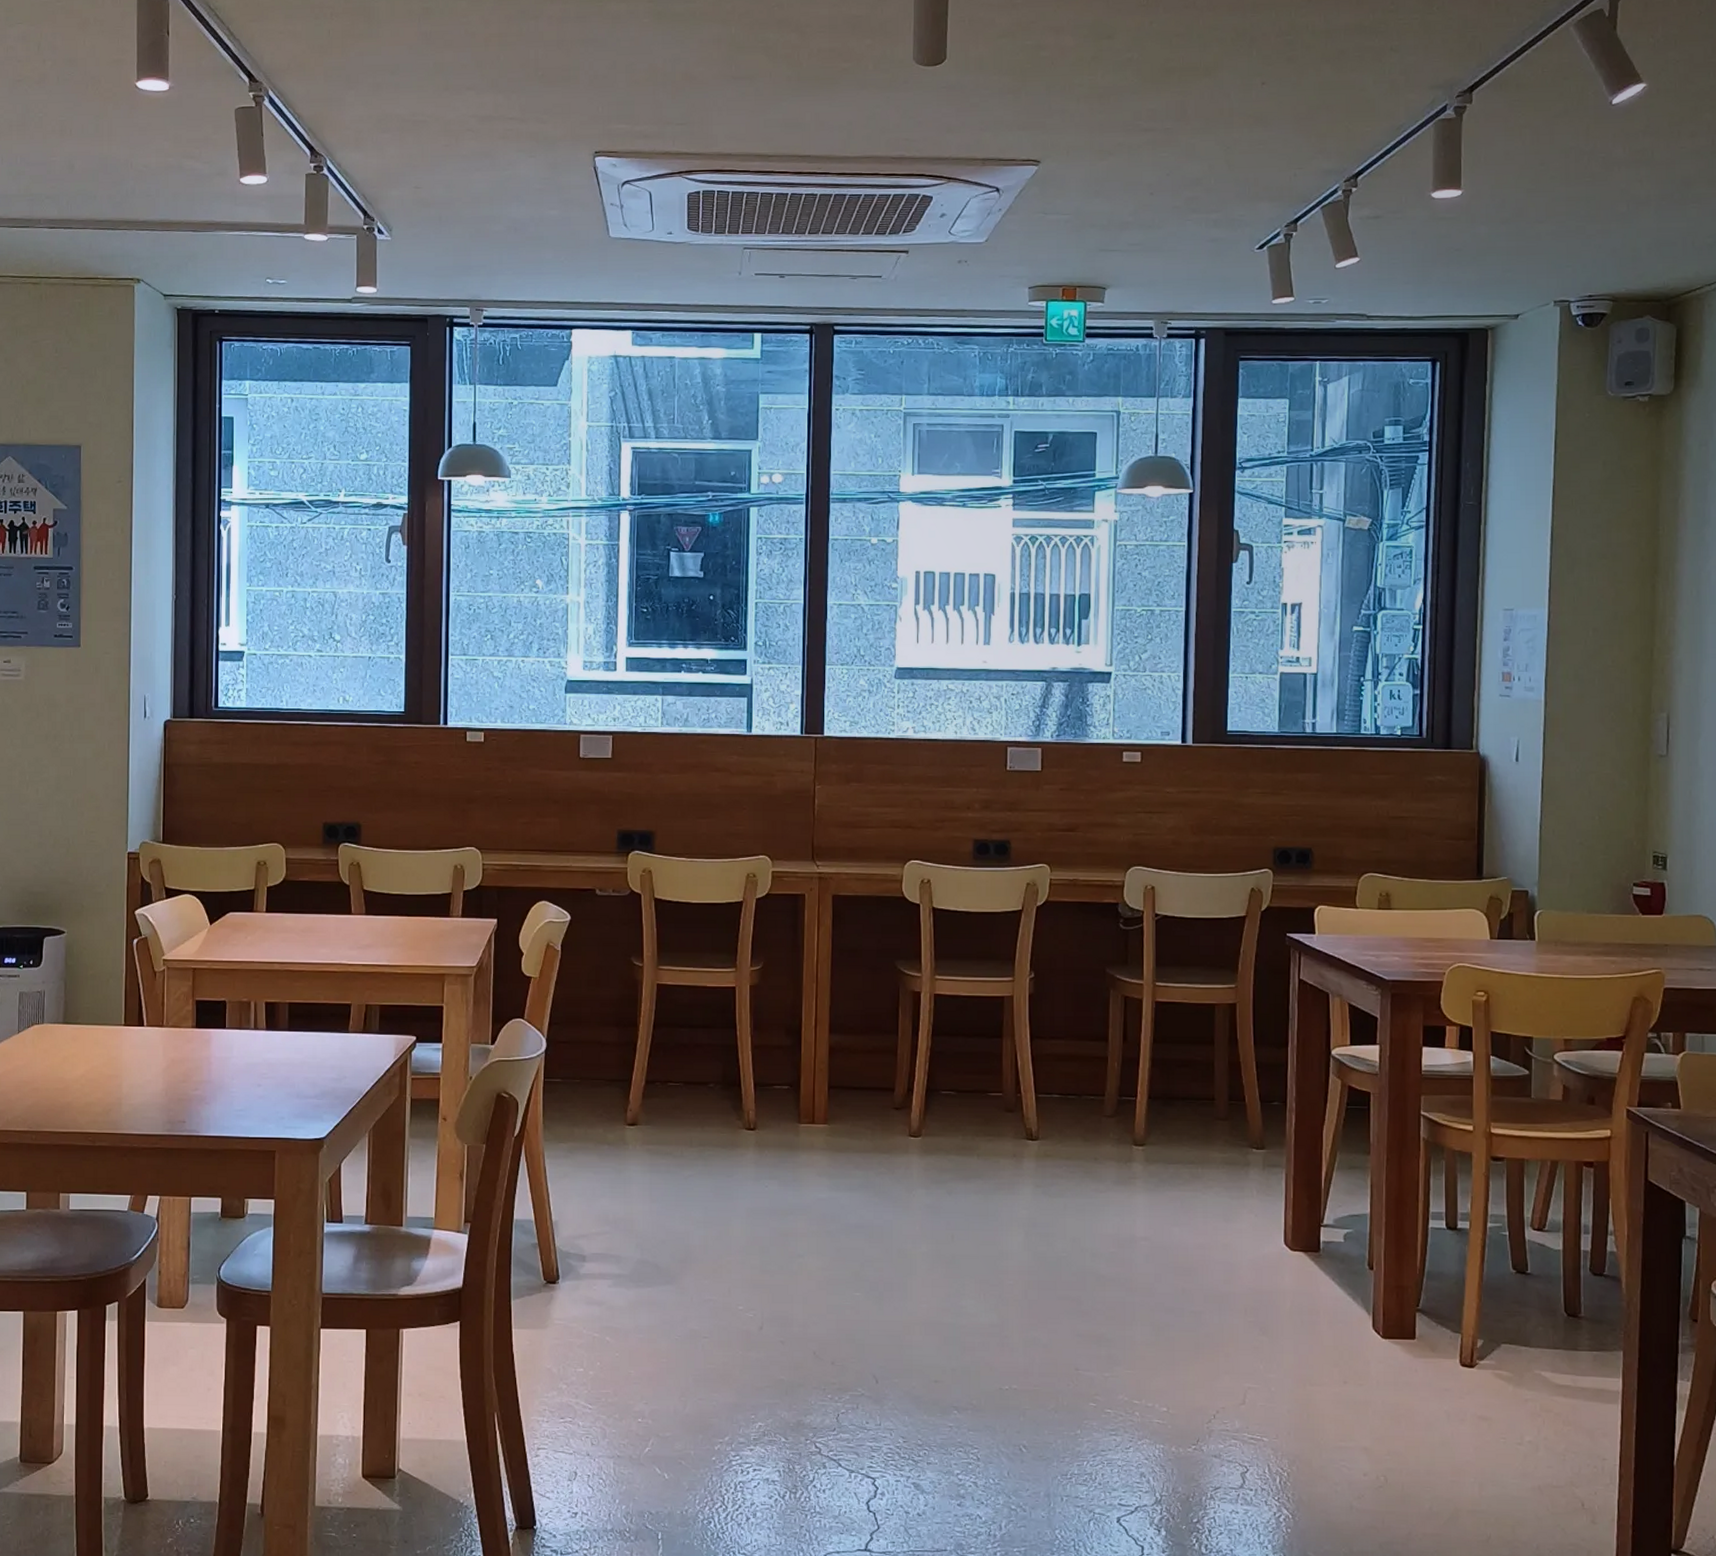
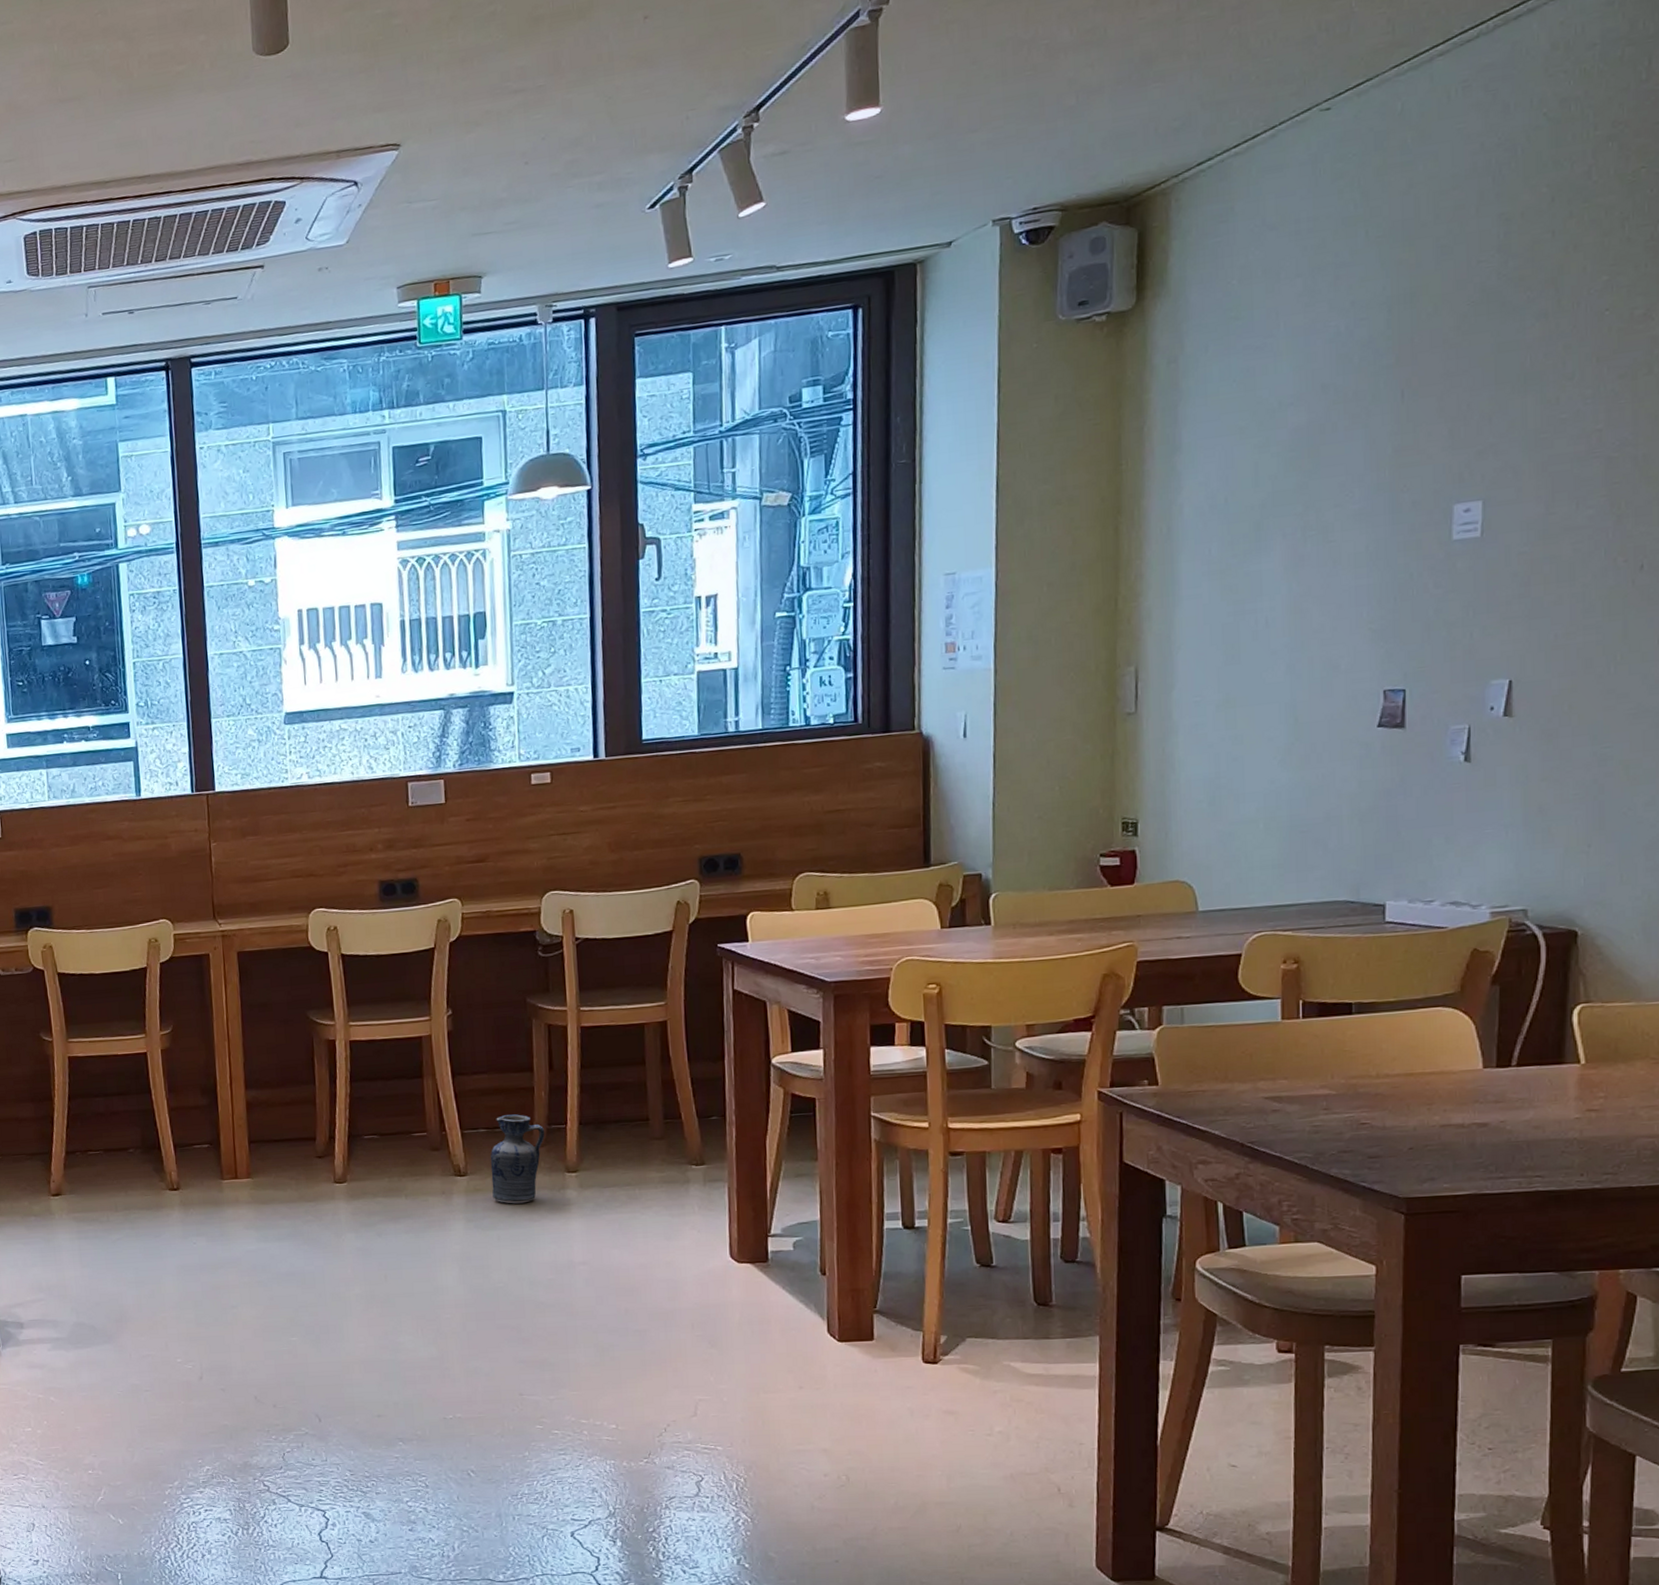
ceramic jug: none [1061,1082,1116,1173] -> present [490,1114,545,1204]

